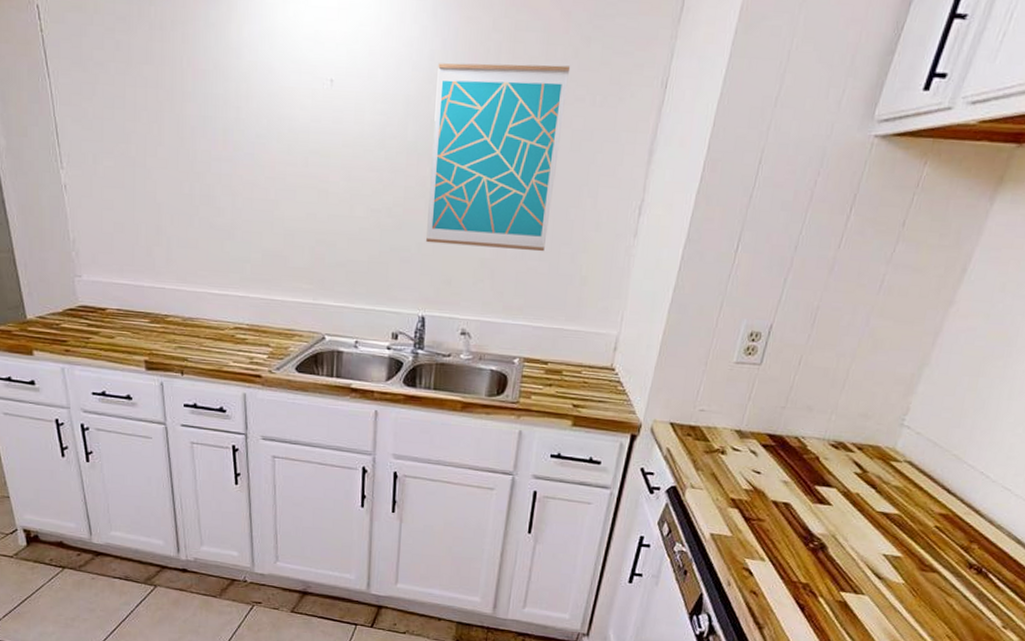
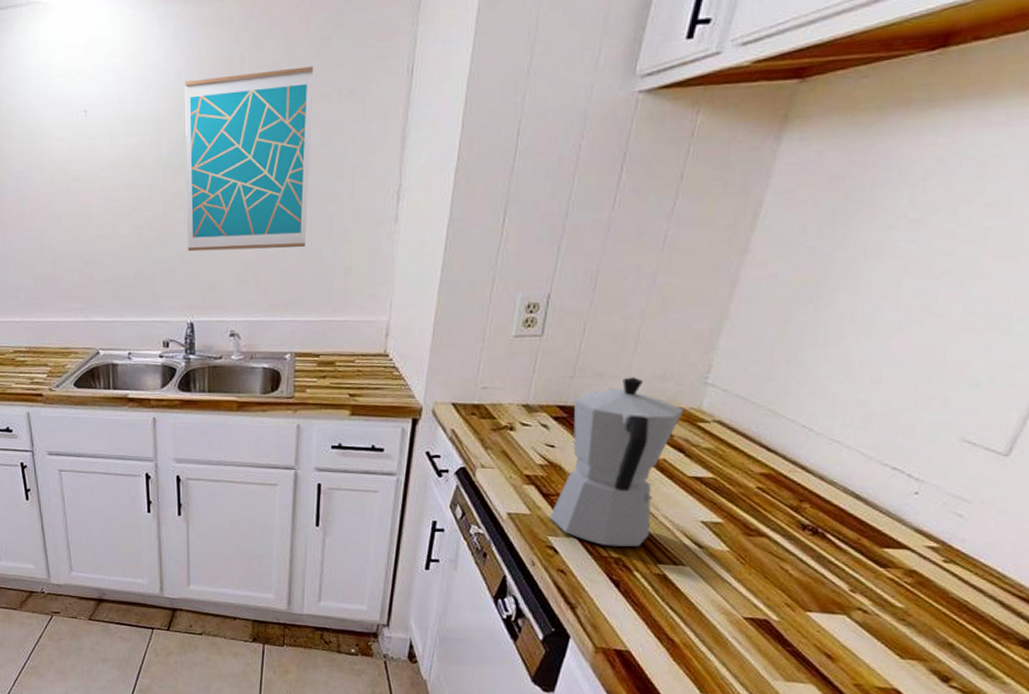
moka pot: none [748,412,880,574] -> present [549,377,684,546]

